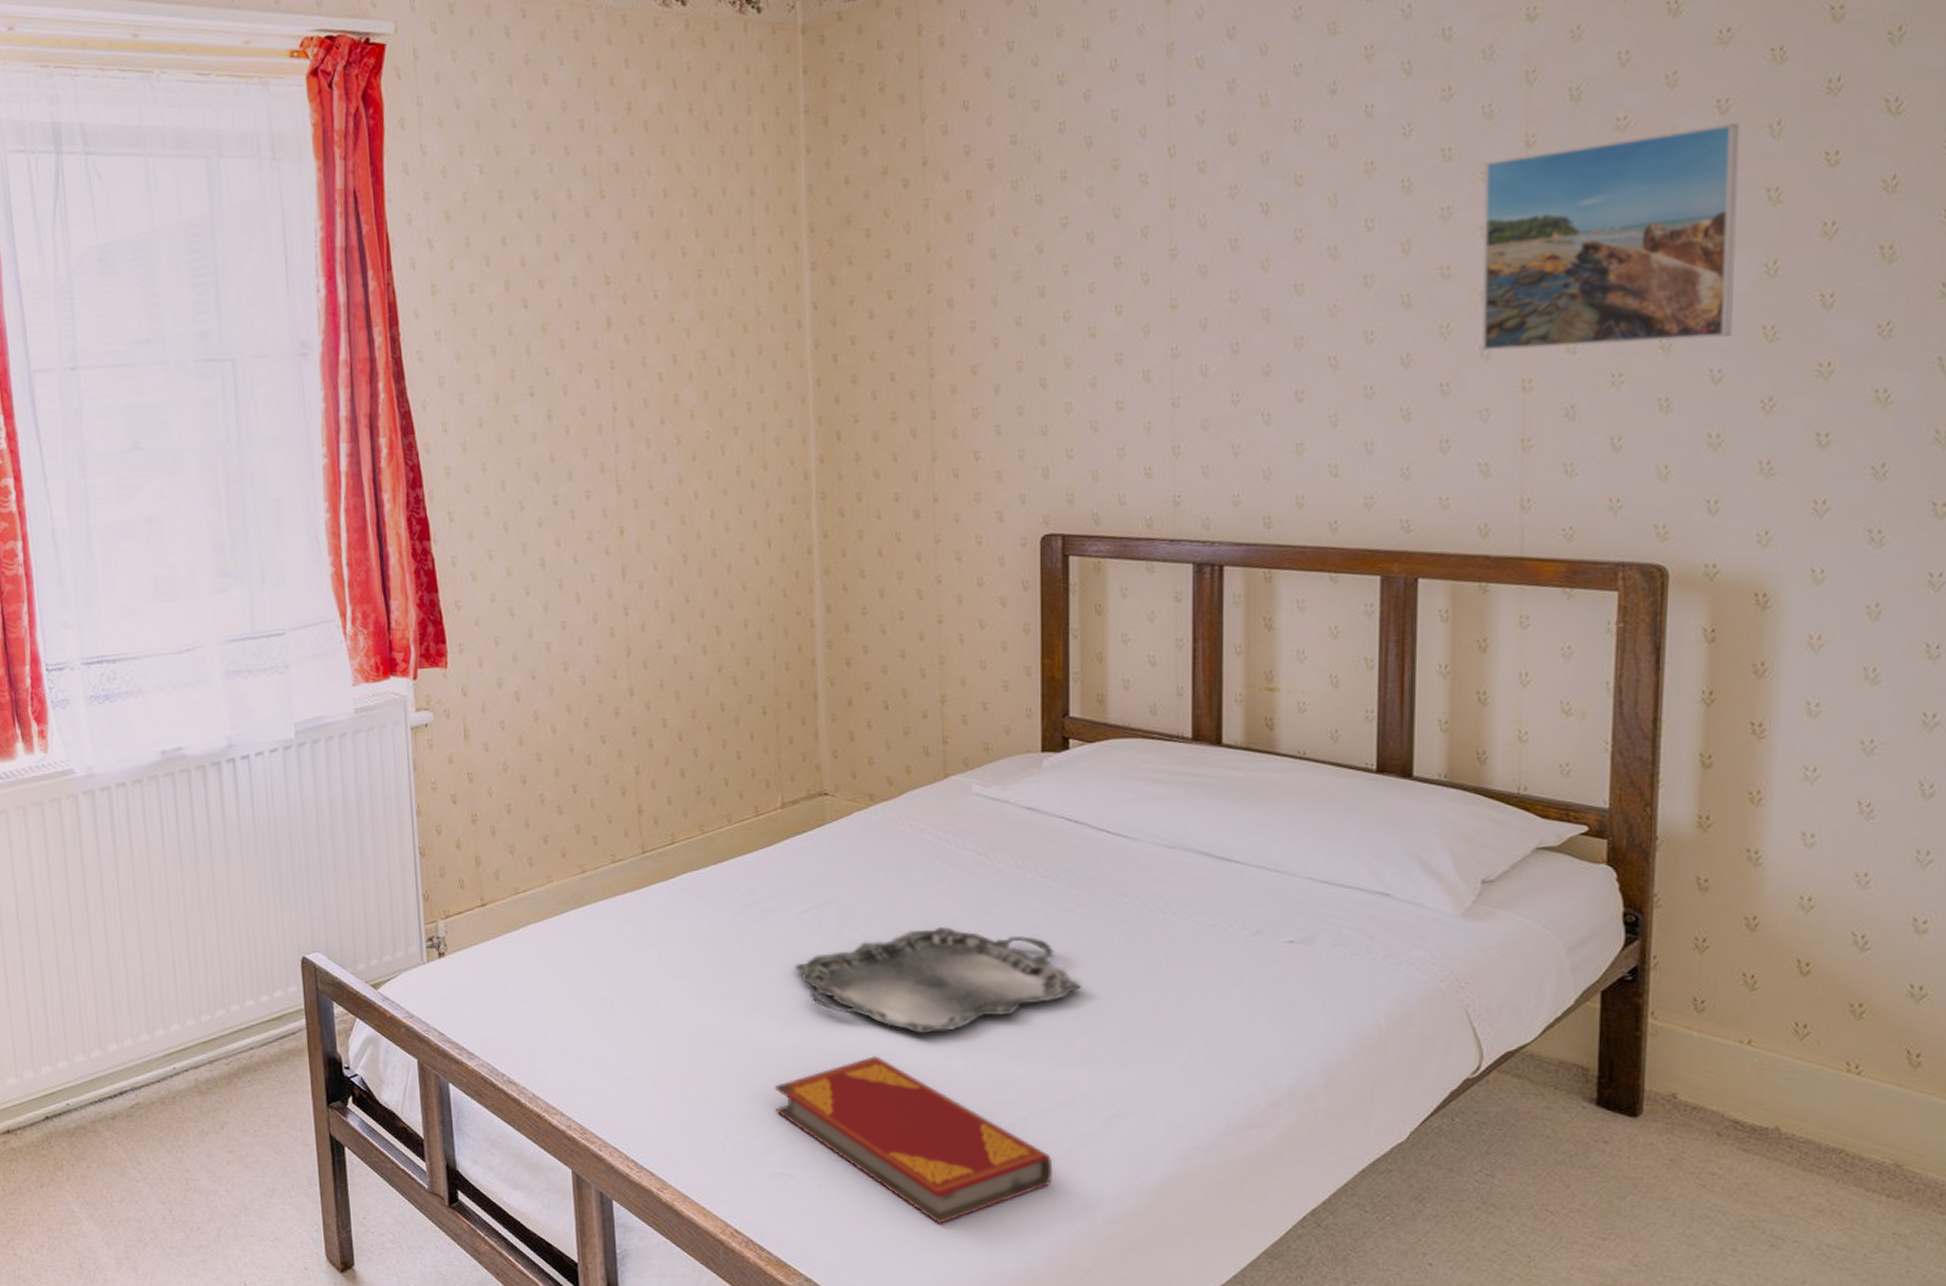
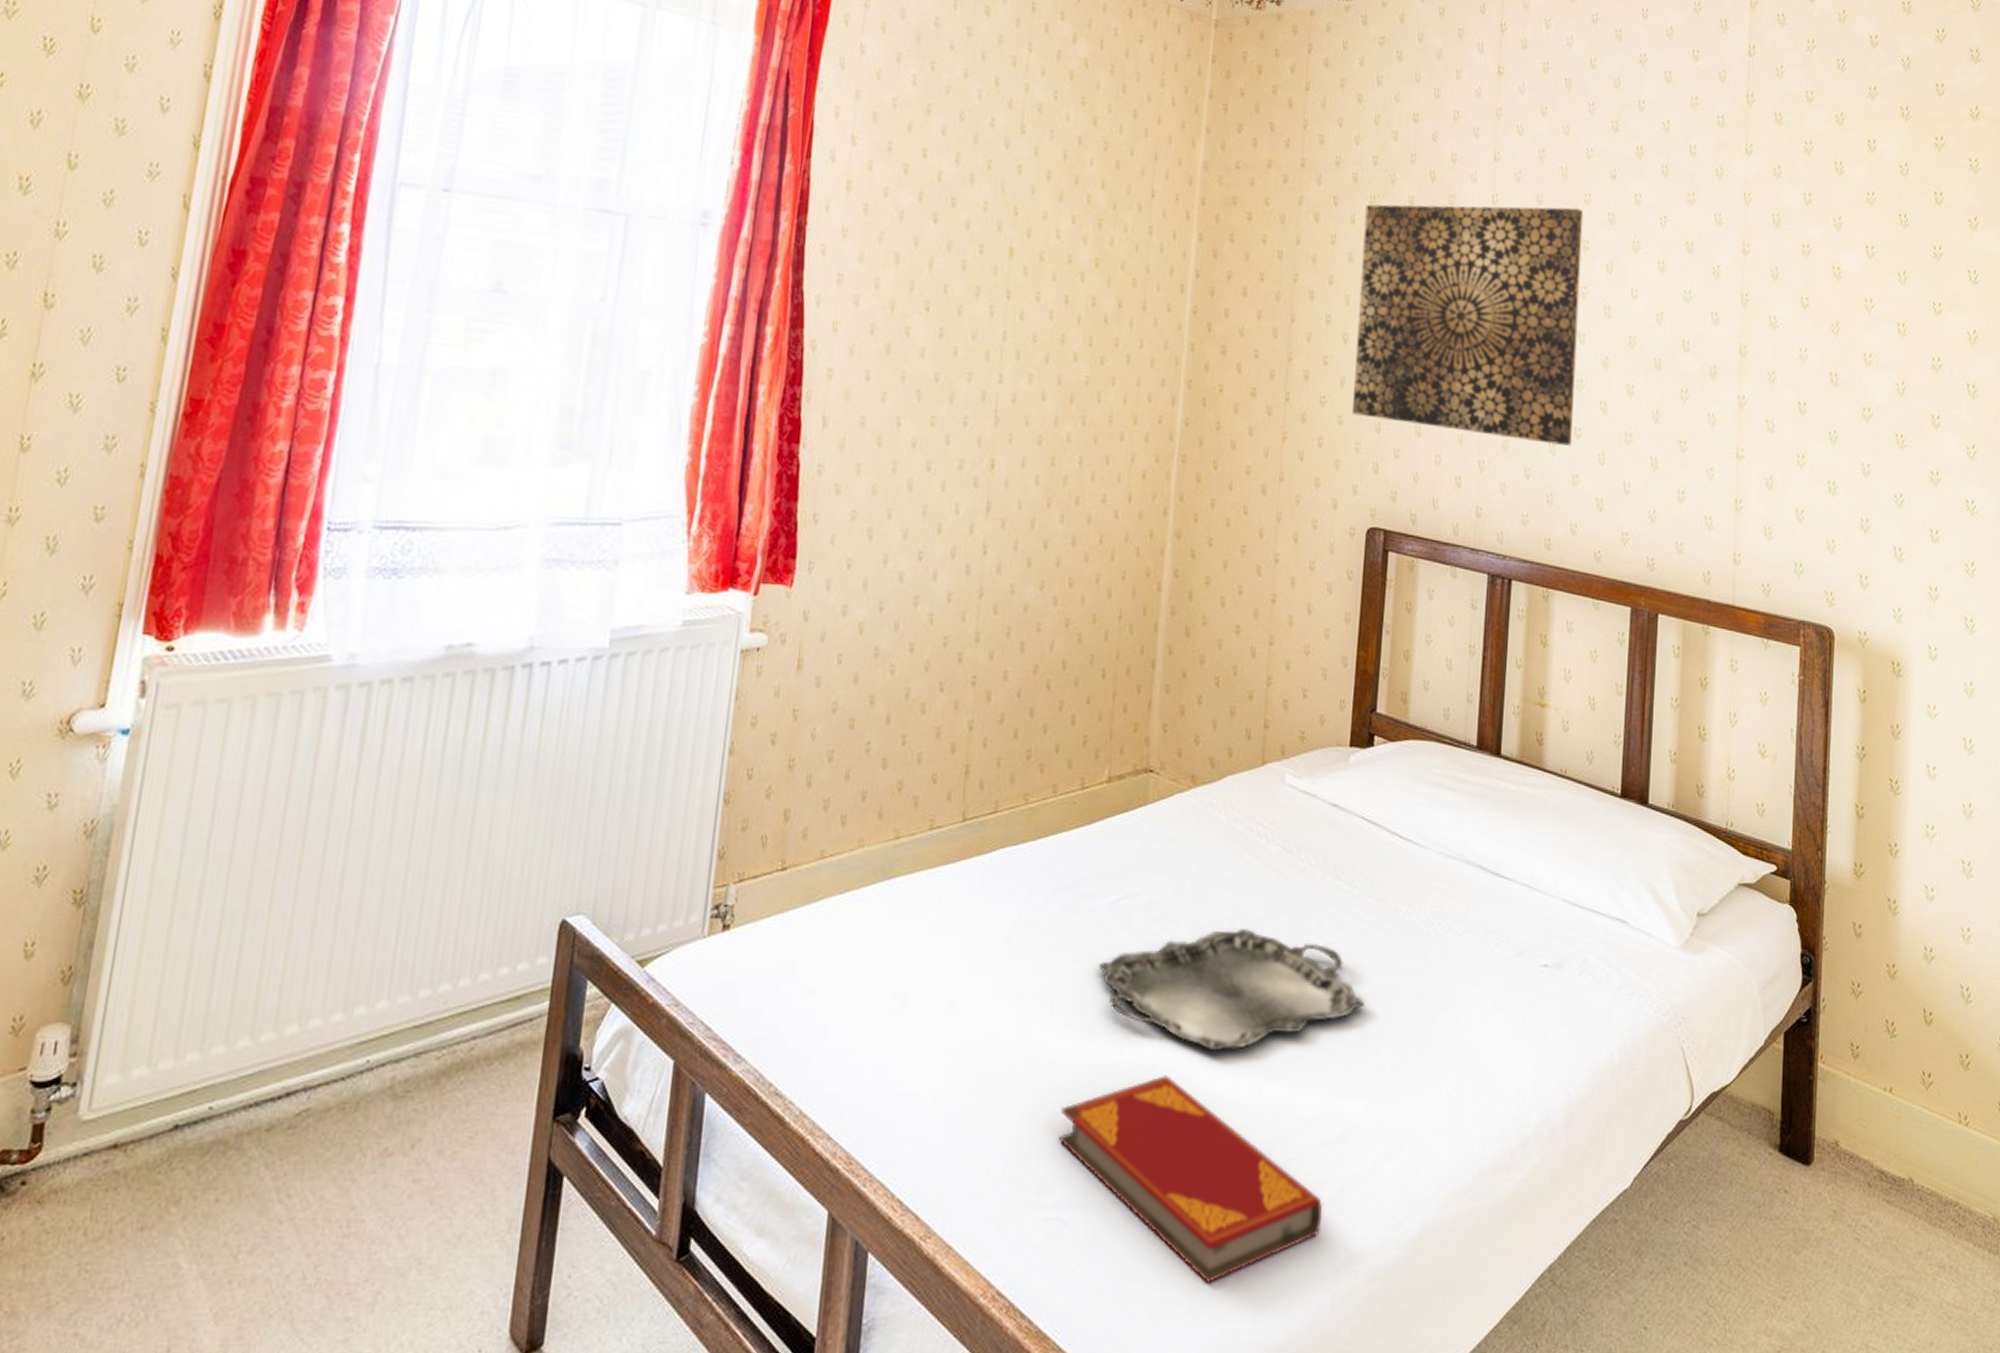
wall art: none [1007,139,1294,422] -> present [1352,204,1584,446]
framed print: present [1481,122,1740,352] -> none [1710,259,1880,438]

